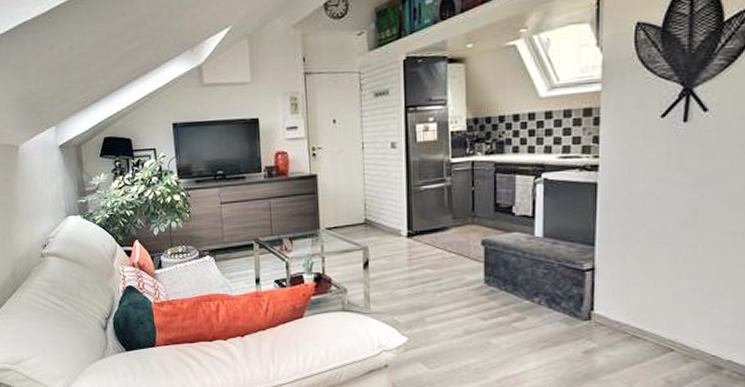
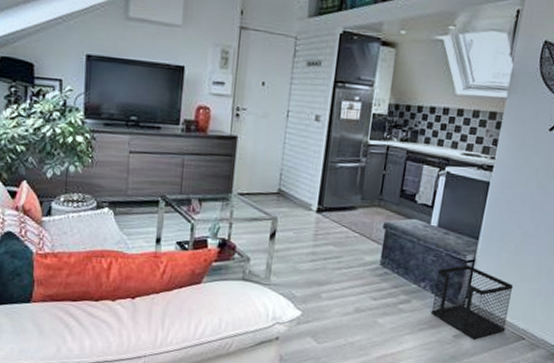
wastebasket: none [551,274,648,355] -> present [430,265,514,340]

